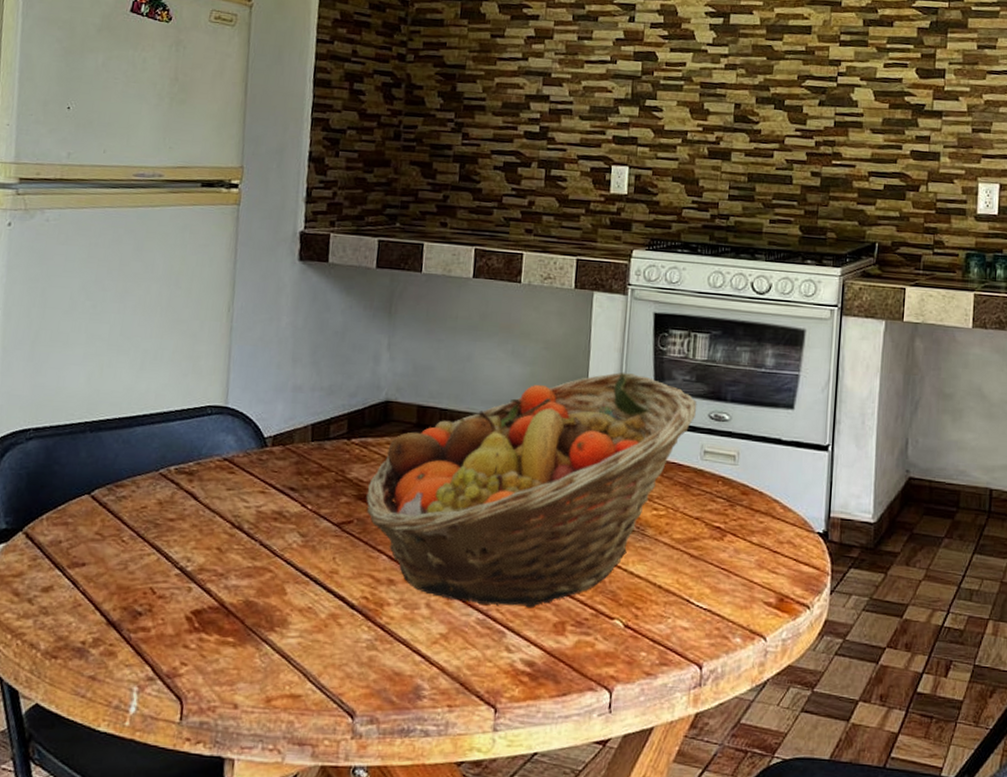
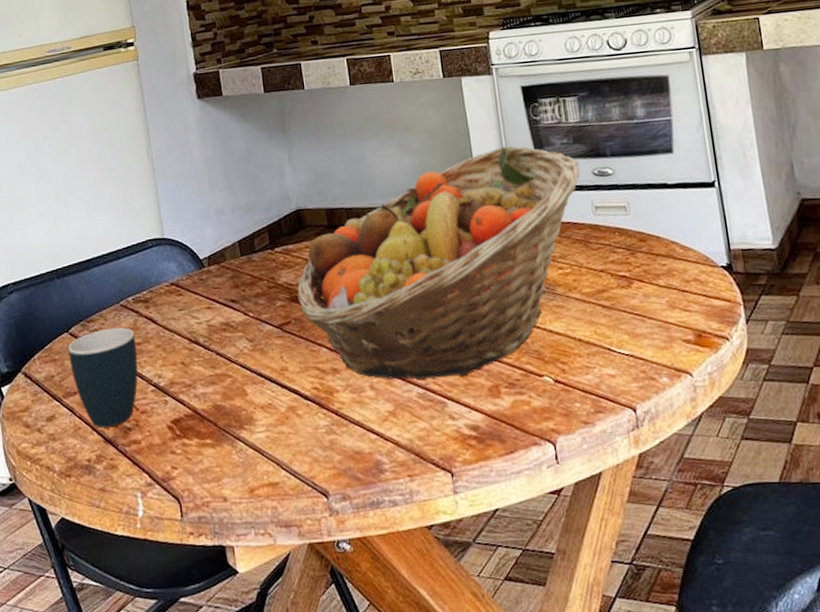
mug: none [84,497,169,609] -> present [68,328,138,428]

